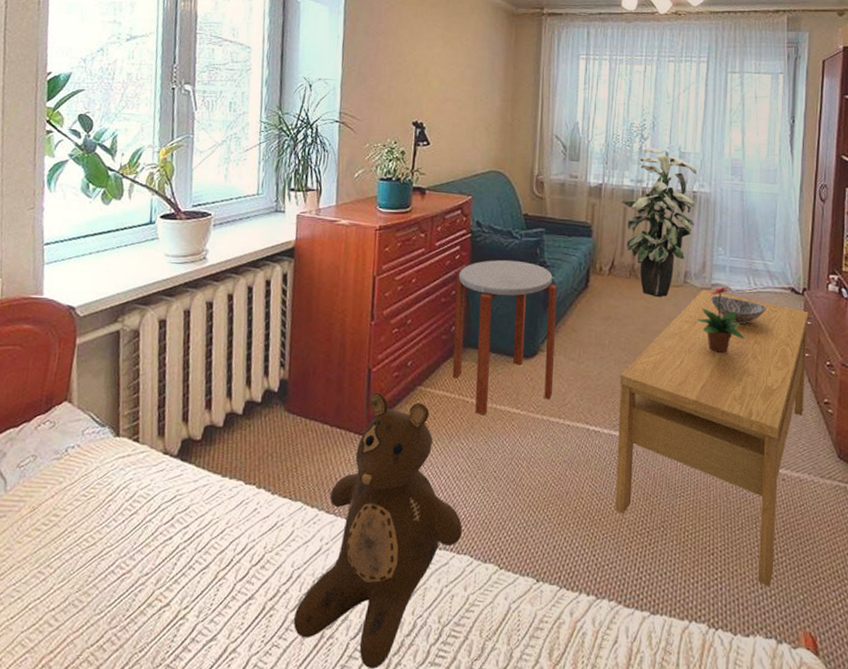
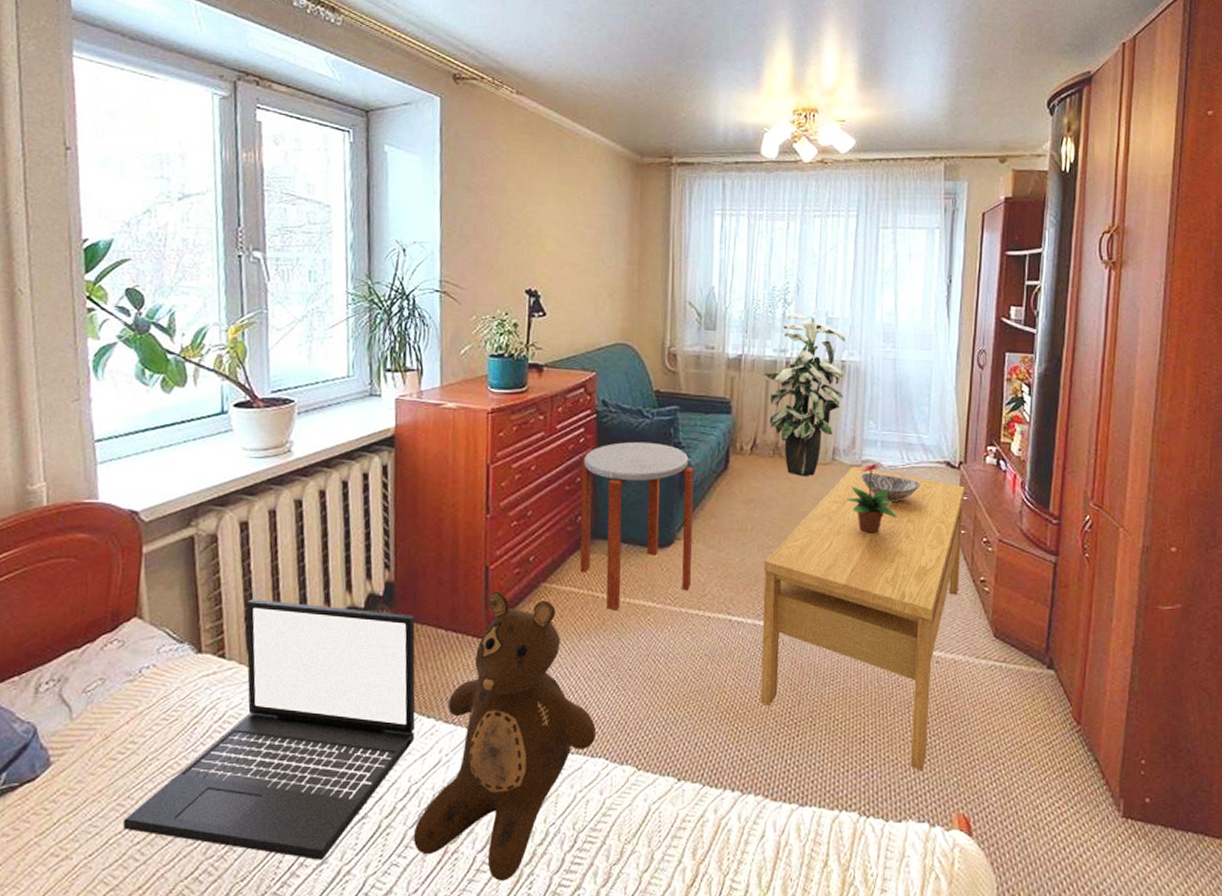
laptop: none [41,390,304,637] -> present [122,599,416,860]

